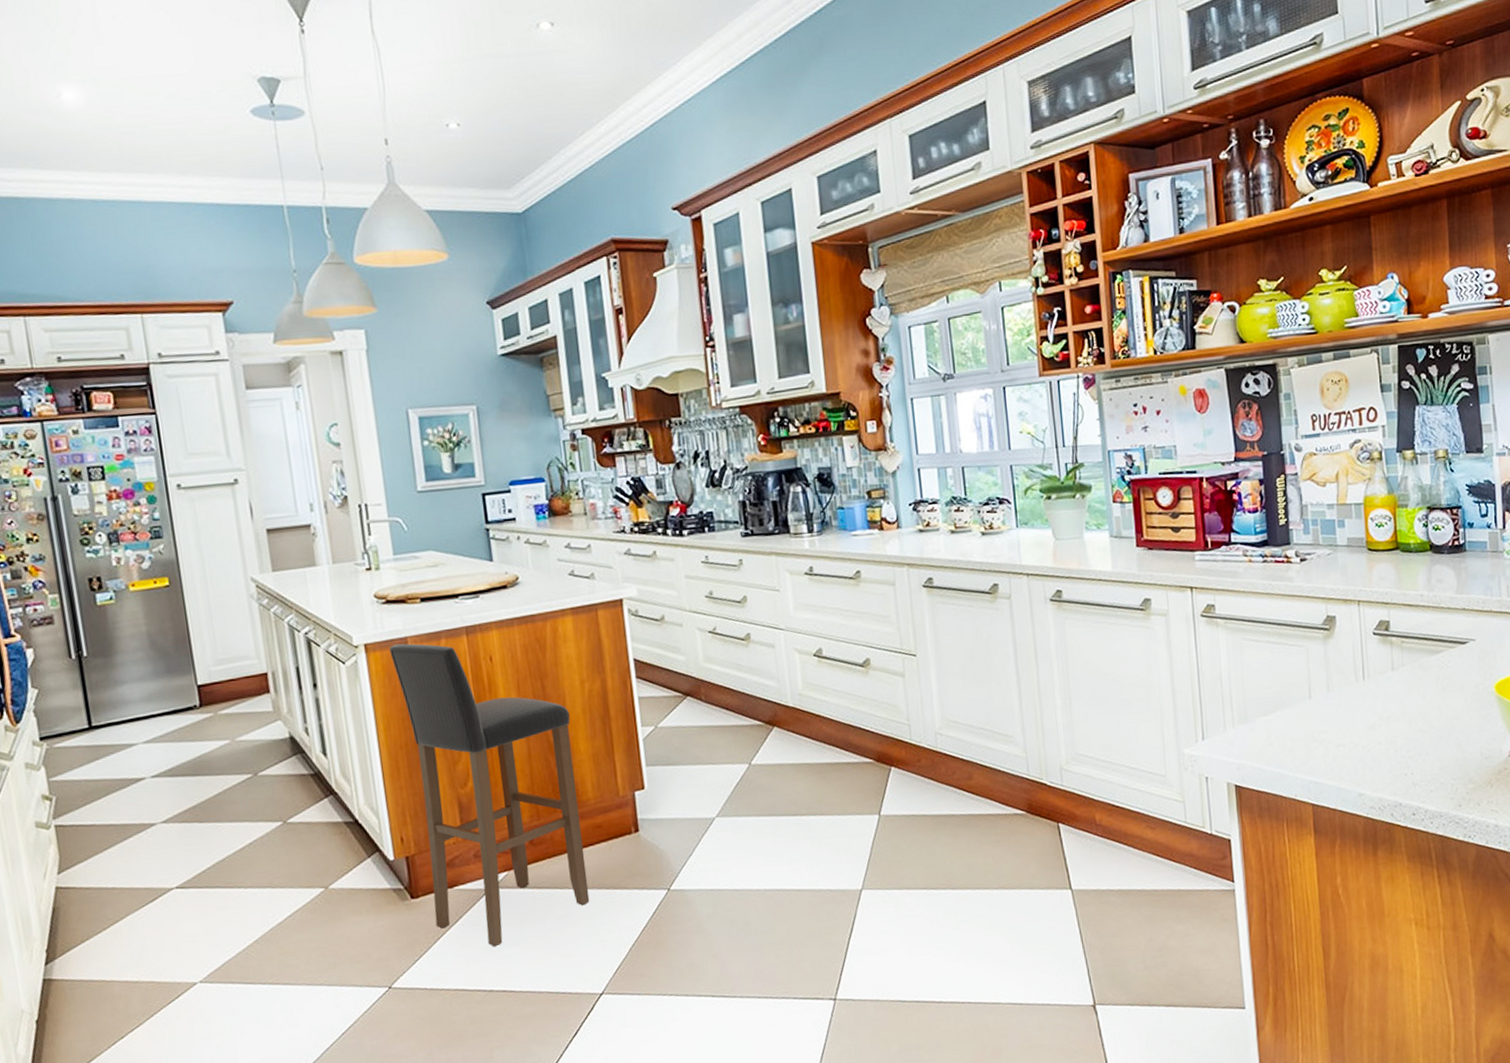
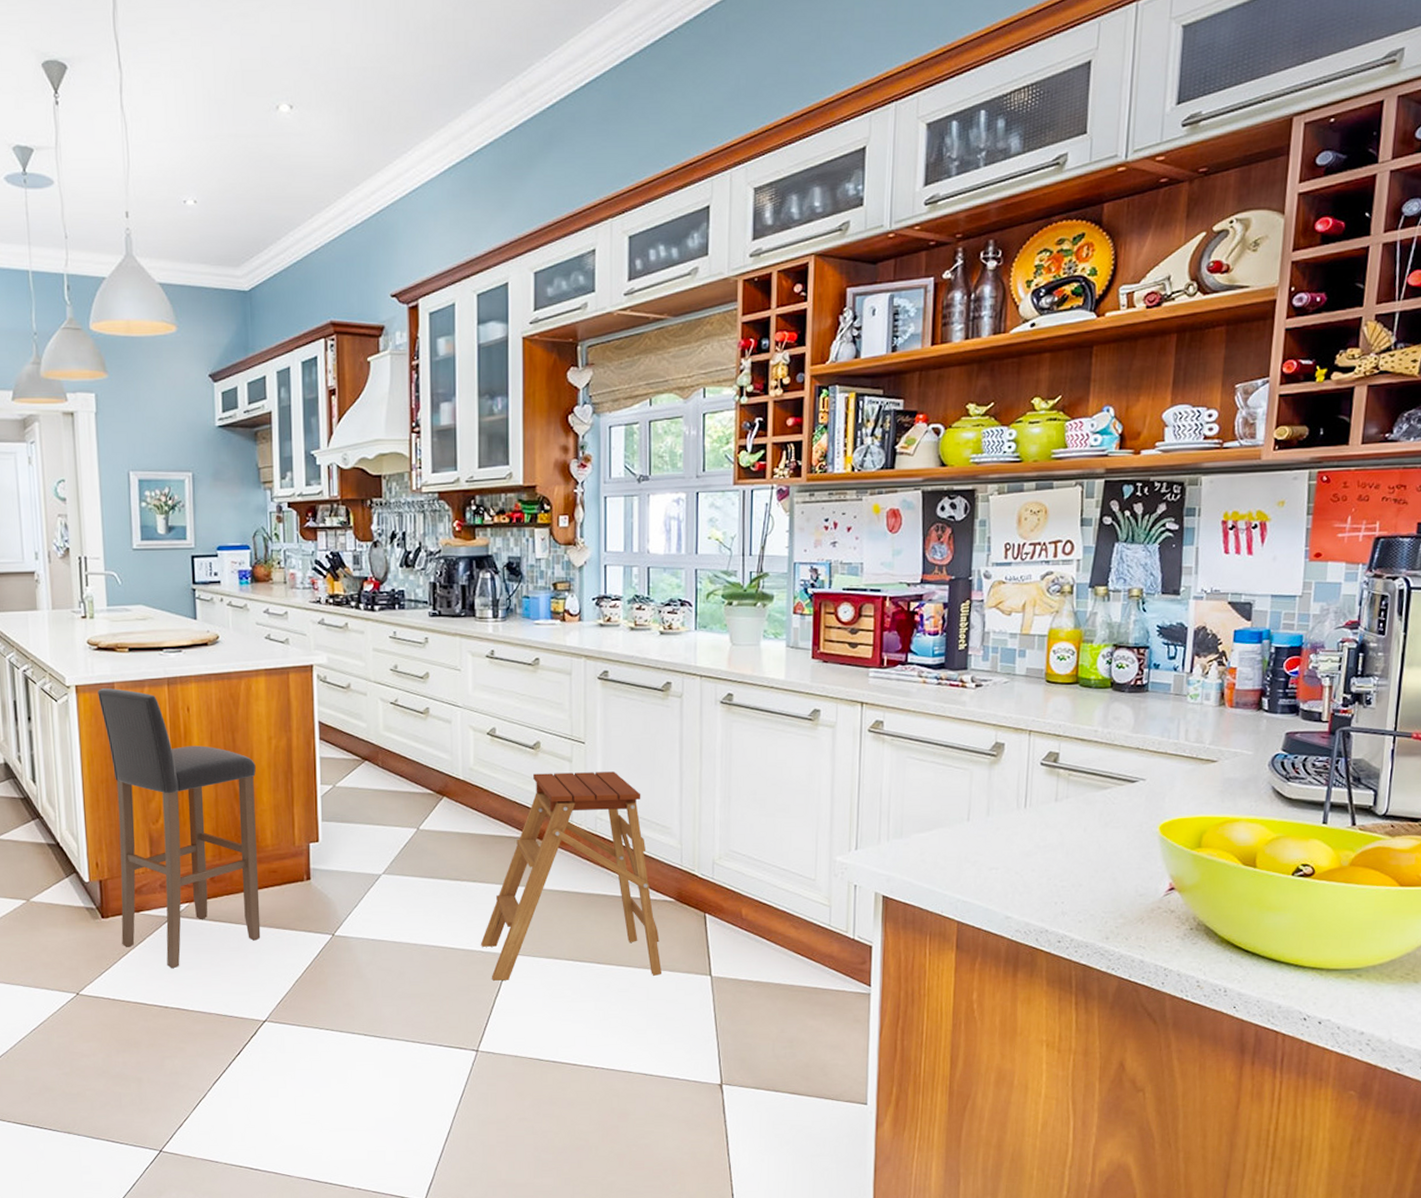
step ladder: none [828,683,1021,921] -> present [481,771,663,981]

